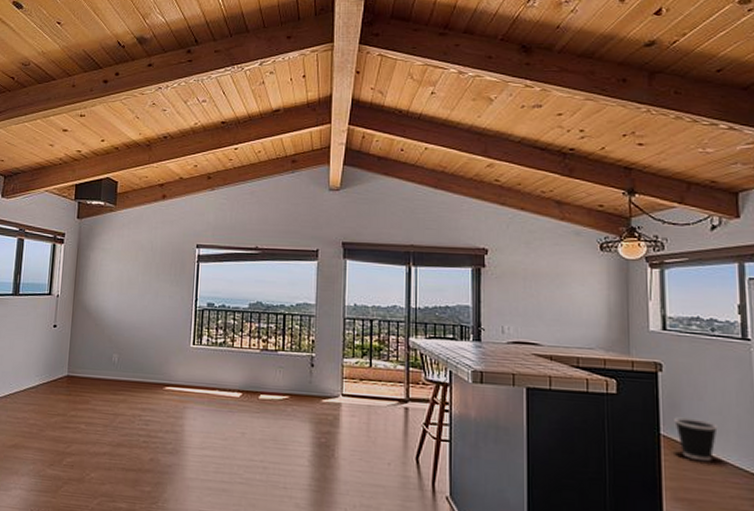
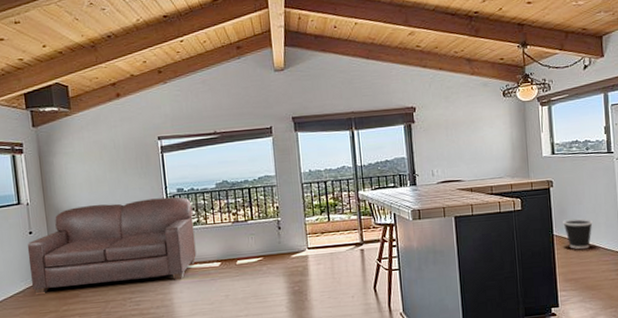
sofa: none [45,306,220,405] -> present [27,197,197,293]

